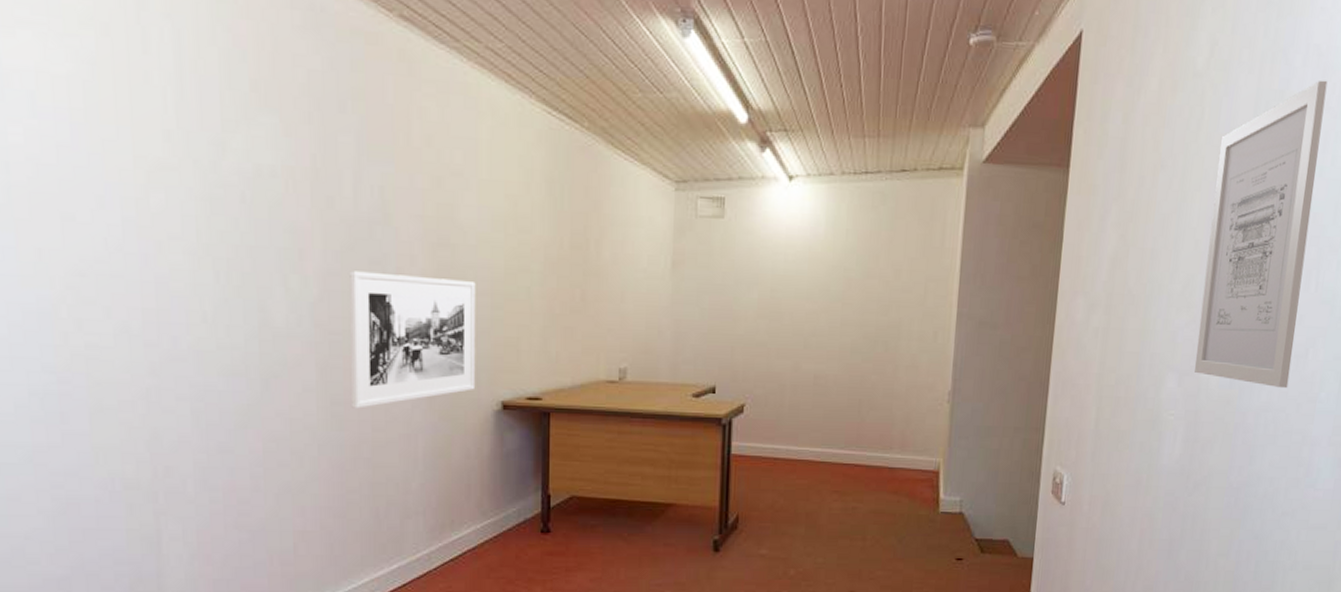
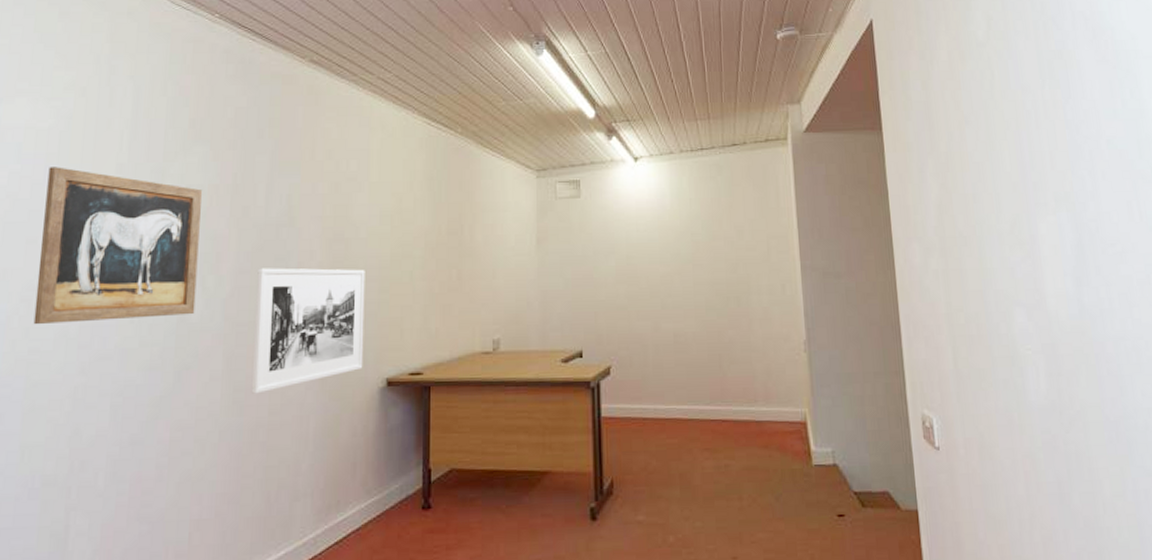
wall art: none [75,126,279,318] -> present [33,167,202,325]
wall art: present [1194,80,1328,389] -> none [1014,39,1139,316]

